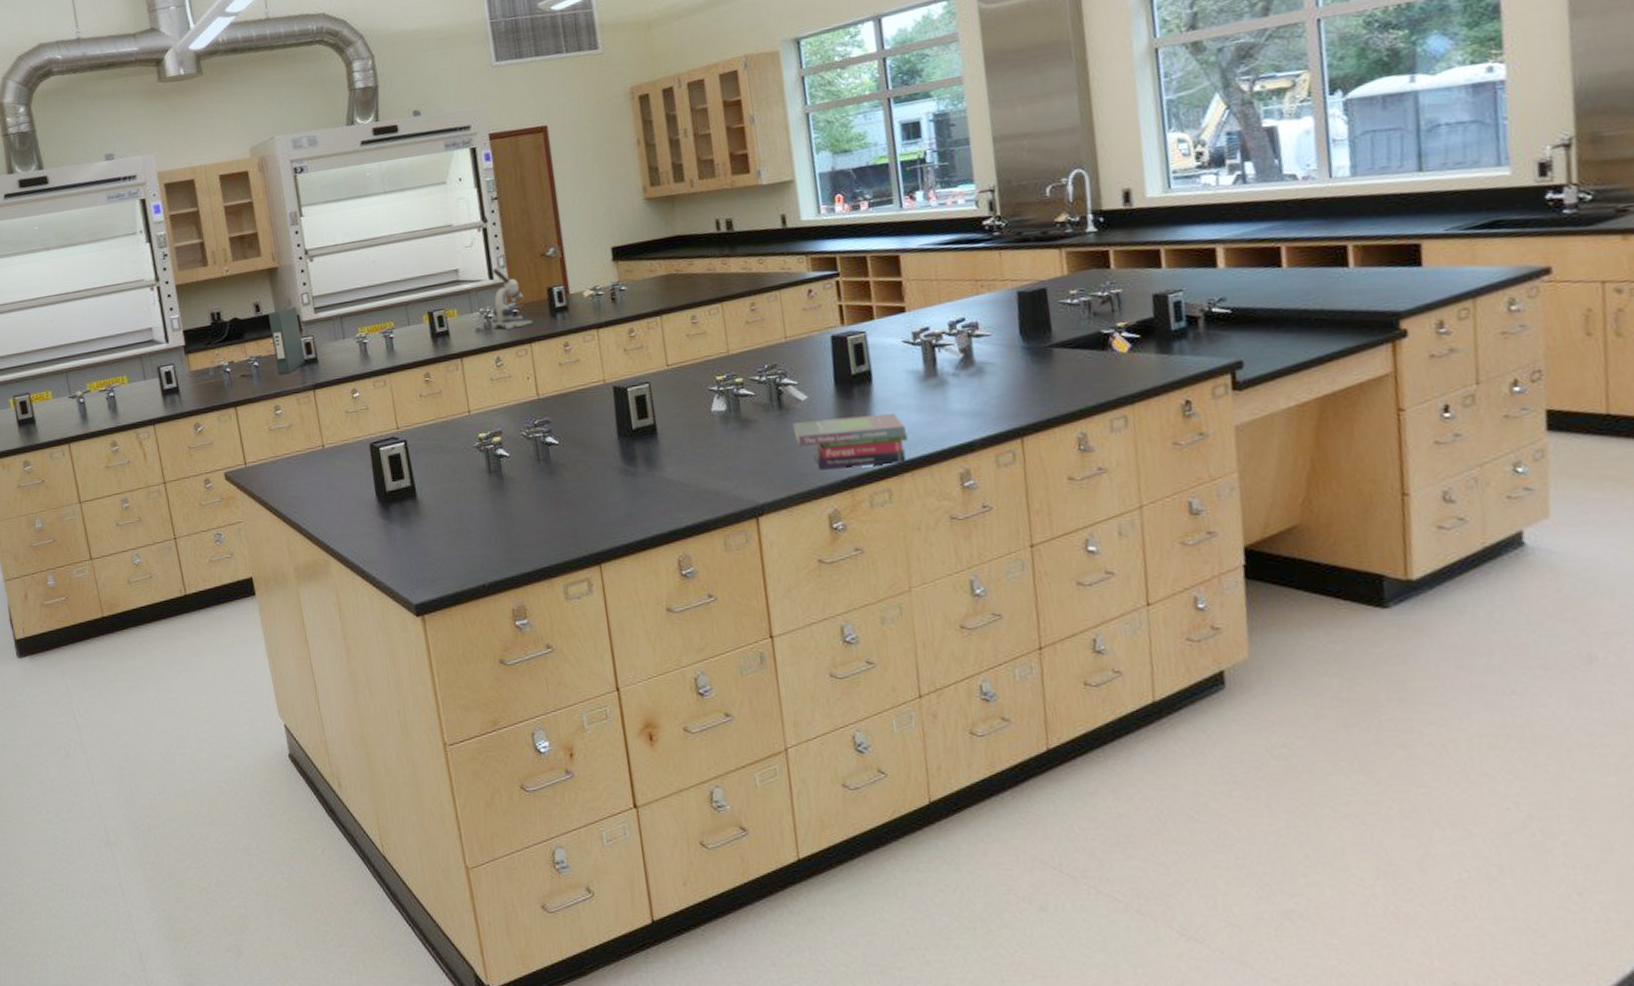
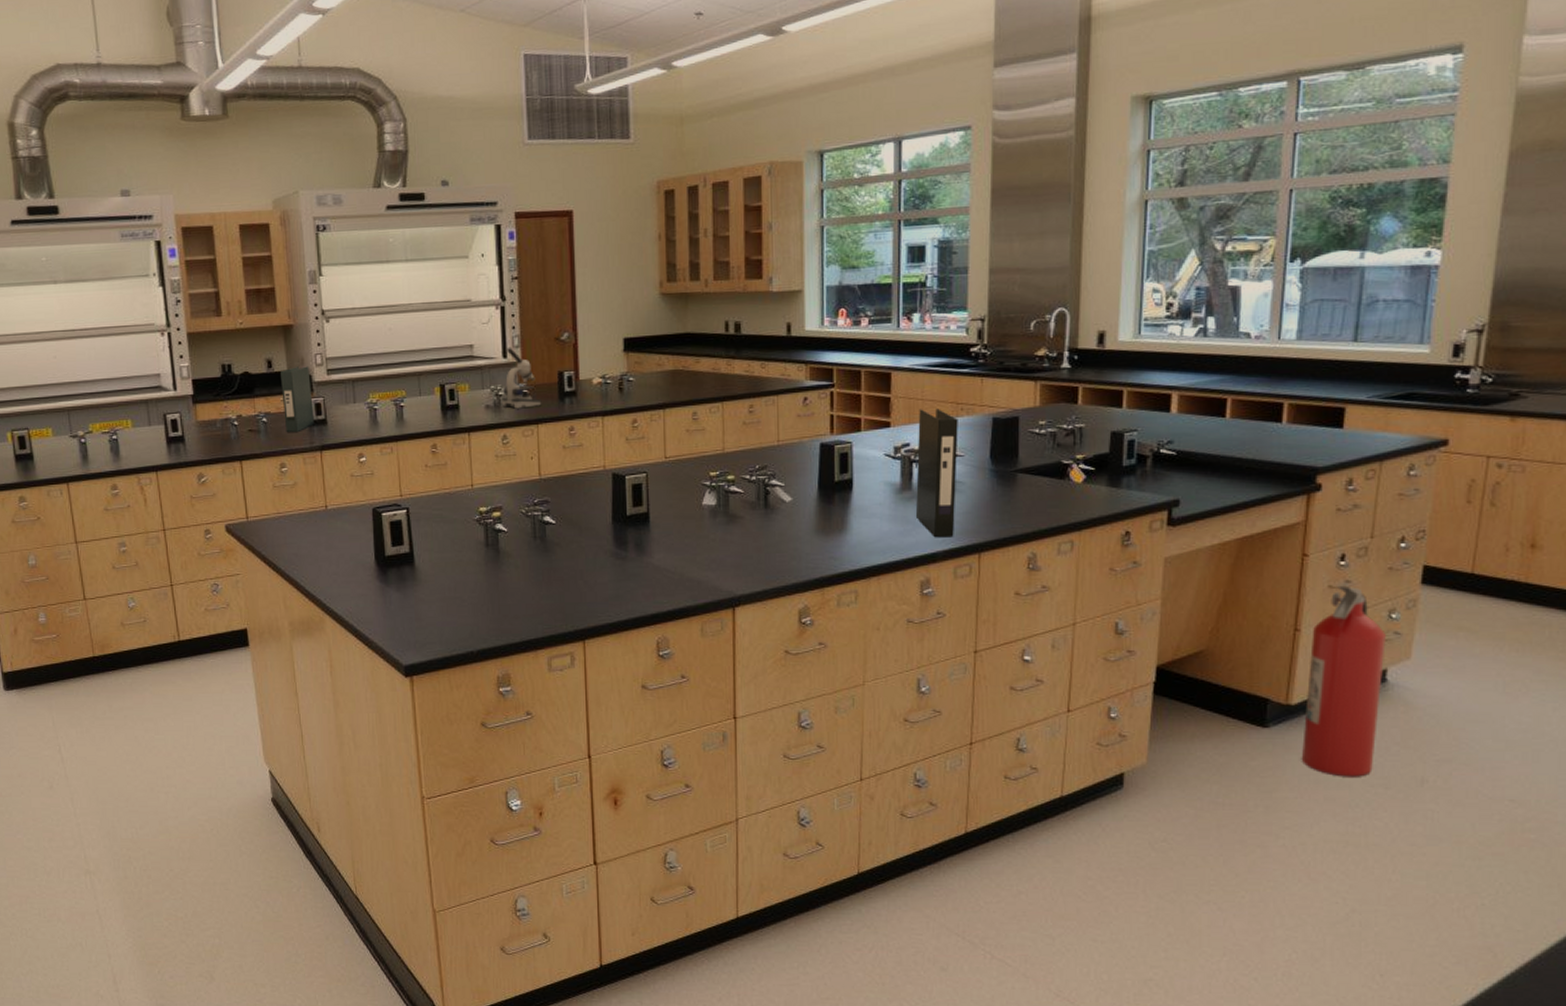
books: present [792,413,909,470] -> none [775,520,879,568]
binder: none [935,287,991,425] -> present [915,408,958,538]
fire extinguisher: none [1424,440,1525,659] -> present [1301,585,1386,777]

